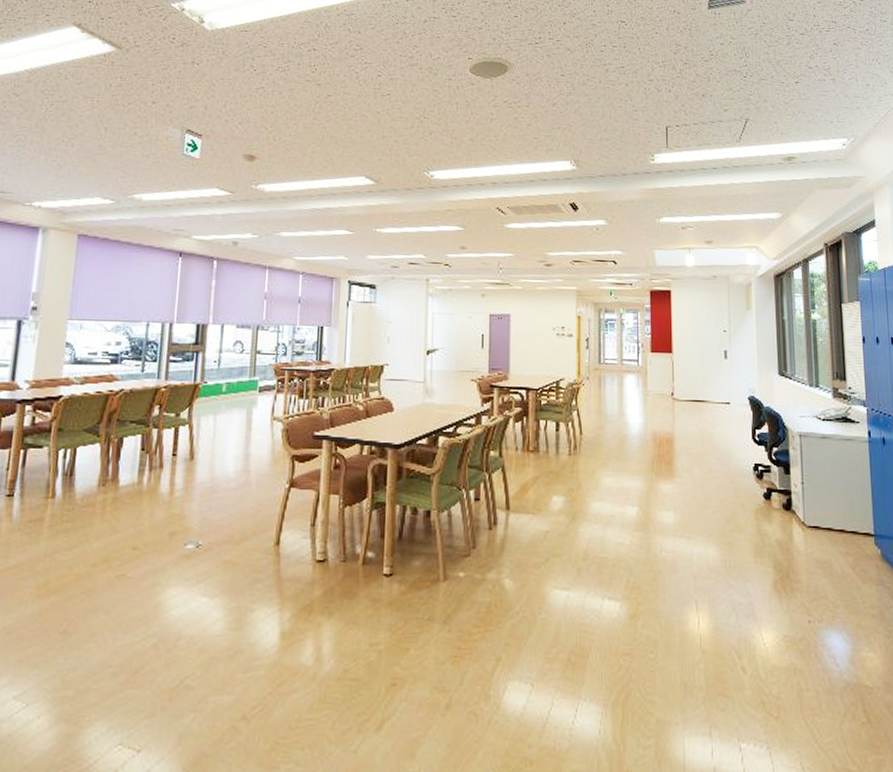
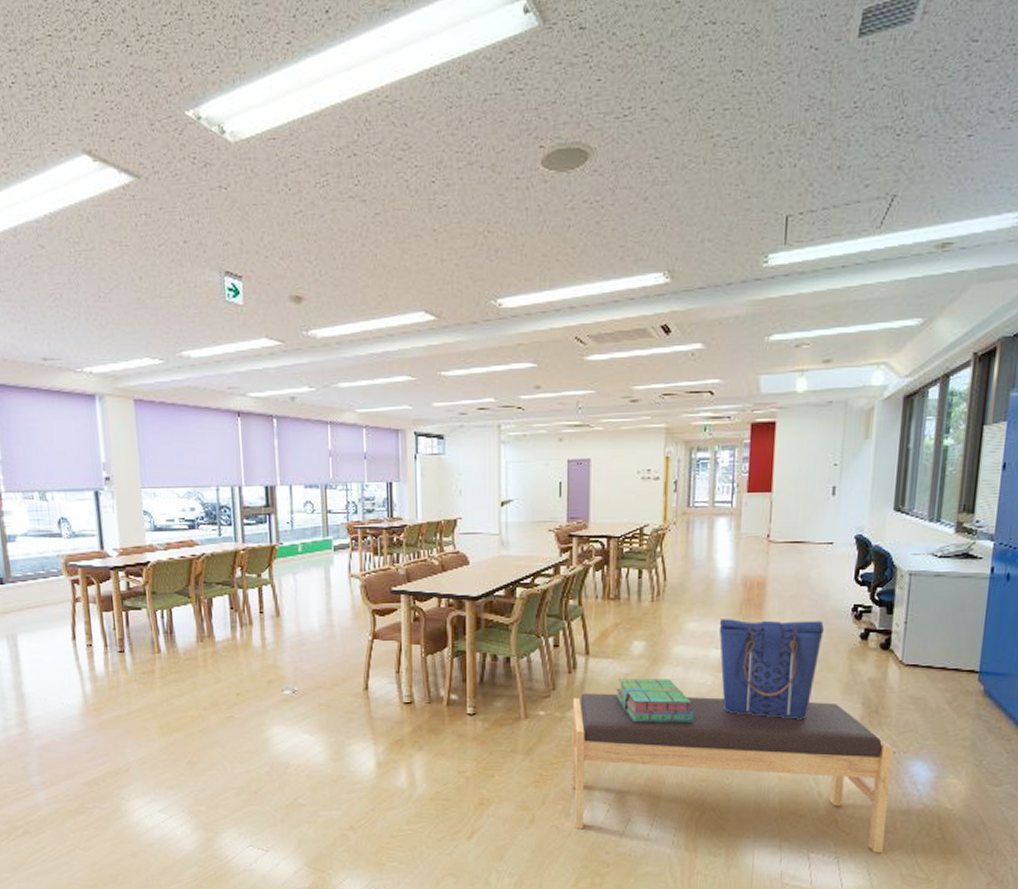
bench: none [491,552,813,741] -> present [571,693,892,853]
stack of books: none [536,537,616,587] -> present [615,679,695,723]
tote bag: none [633,475,730,584] -> present [719,619,824,719]

